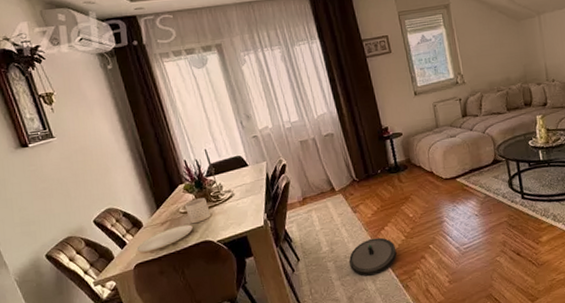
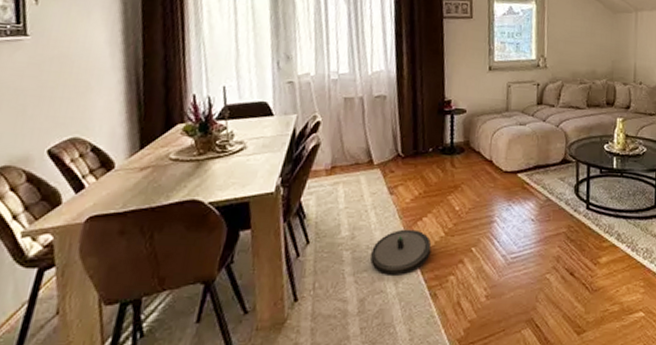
plate: present [136,224,193,253] -> none [96,175,181,203]
mug: present [184,198,212,224] -> none [177,145,211,176]

